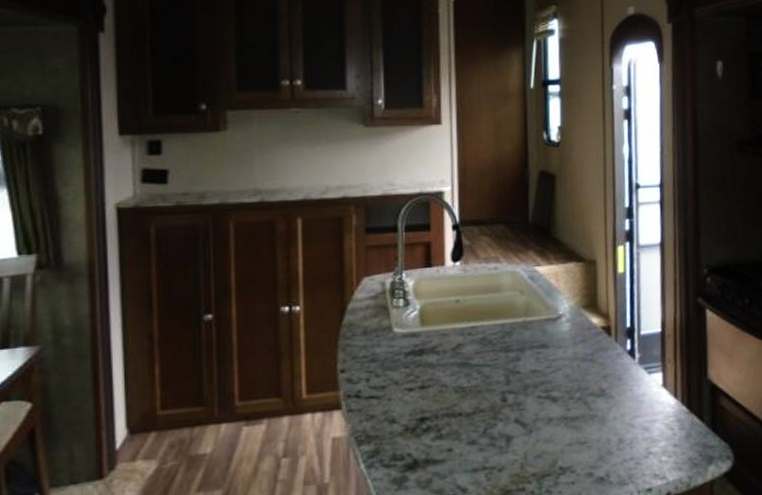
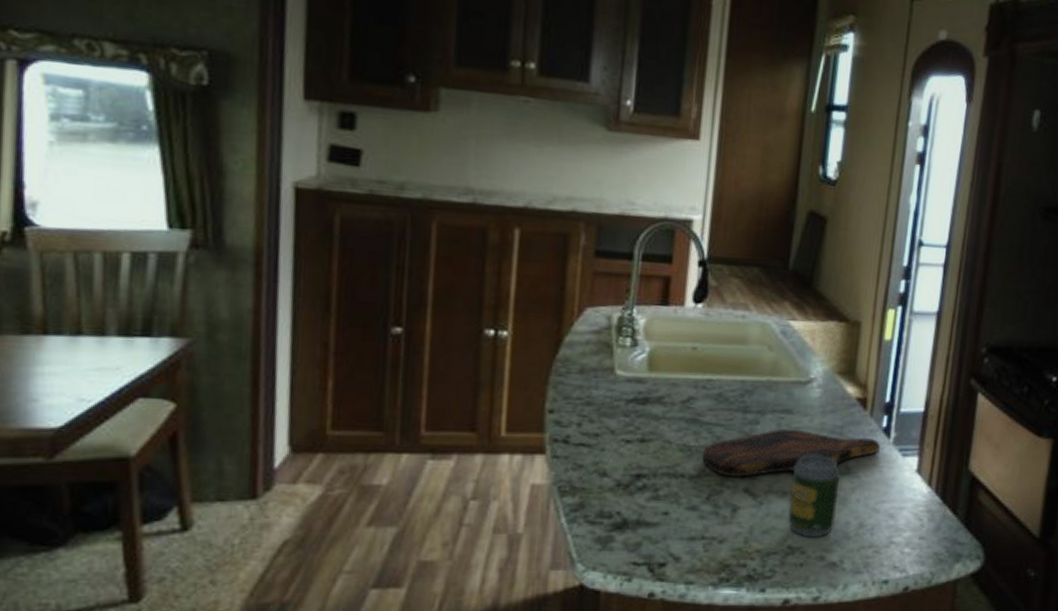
cutting board: none [476,361,628,411] -> present [703,428,880,478]
soda can: none [555,381,598,457] -> present [787,455,840,538]

